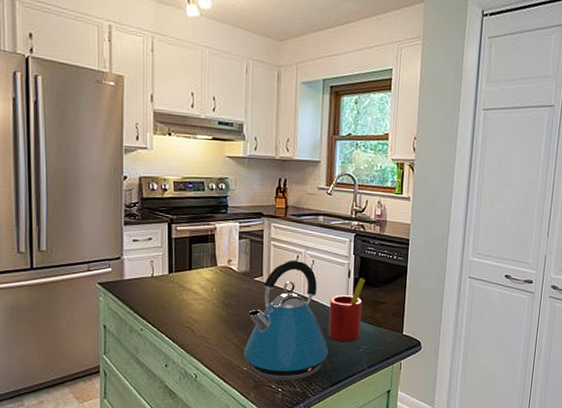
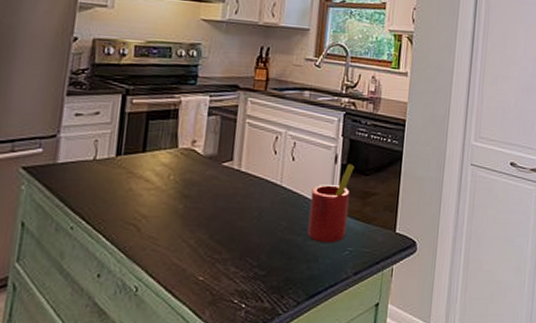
kettle: present [243,259,328,380] -> none [200,141,307,293]

